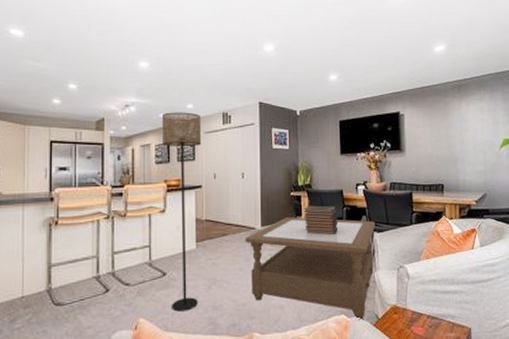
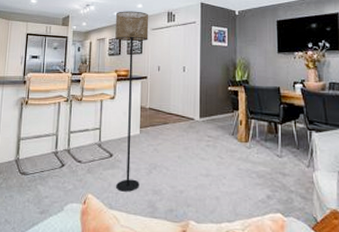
coffee table: present [245,216,376,320] -> none [185,110,314,221]
book stack: present [304,205,339,236] -> none [241,101,275,132]

